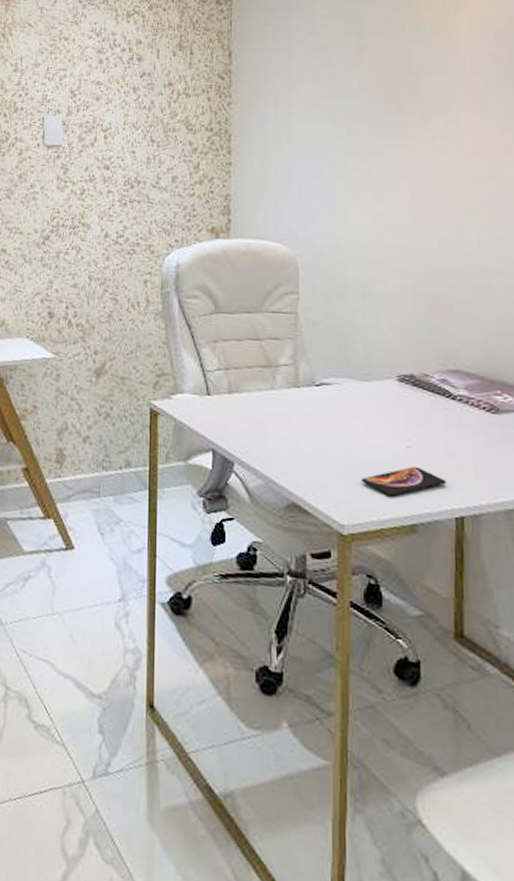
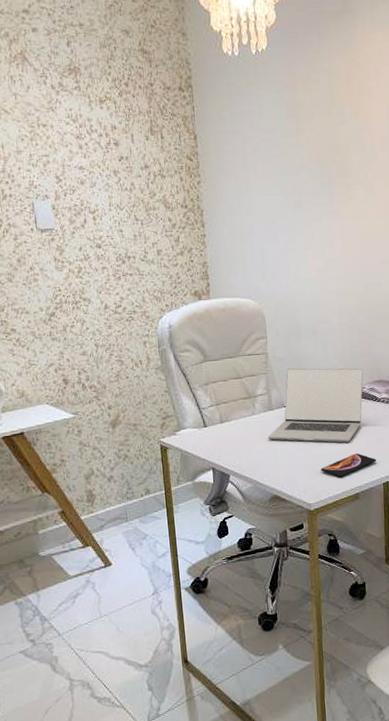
laptop: none [289,336,432,449] -> present [268,368,363,443]

